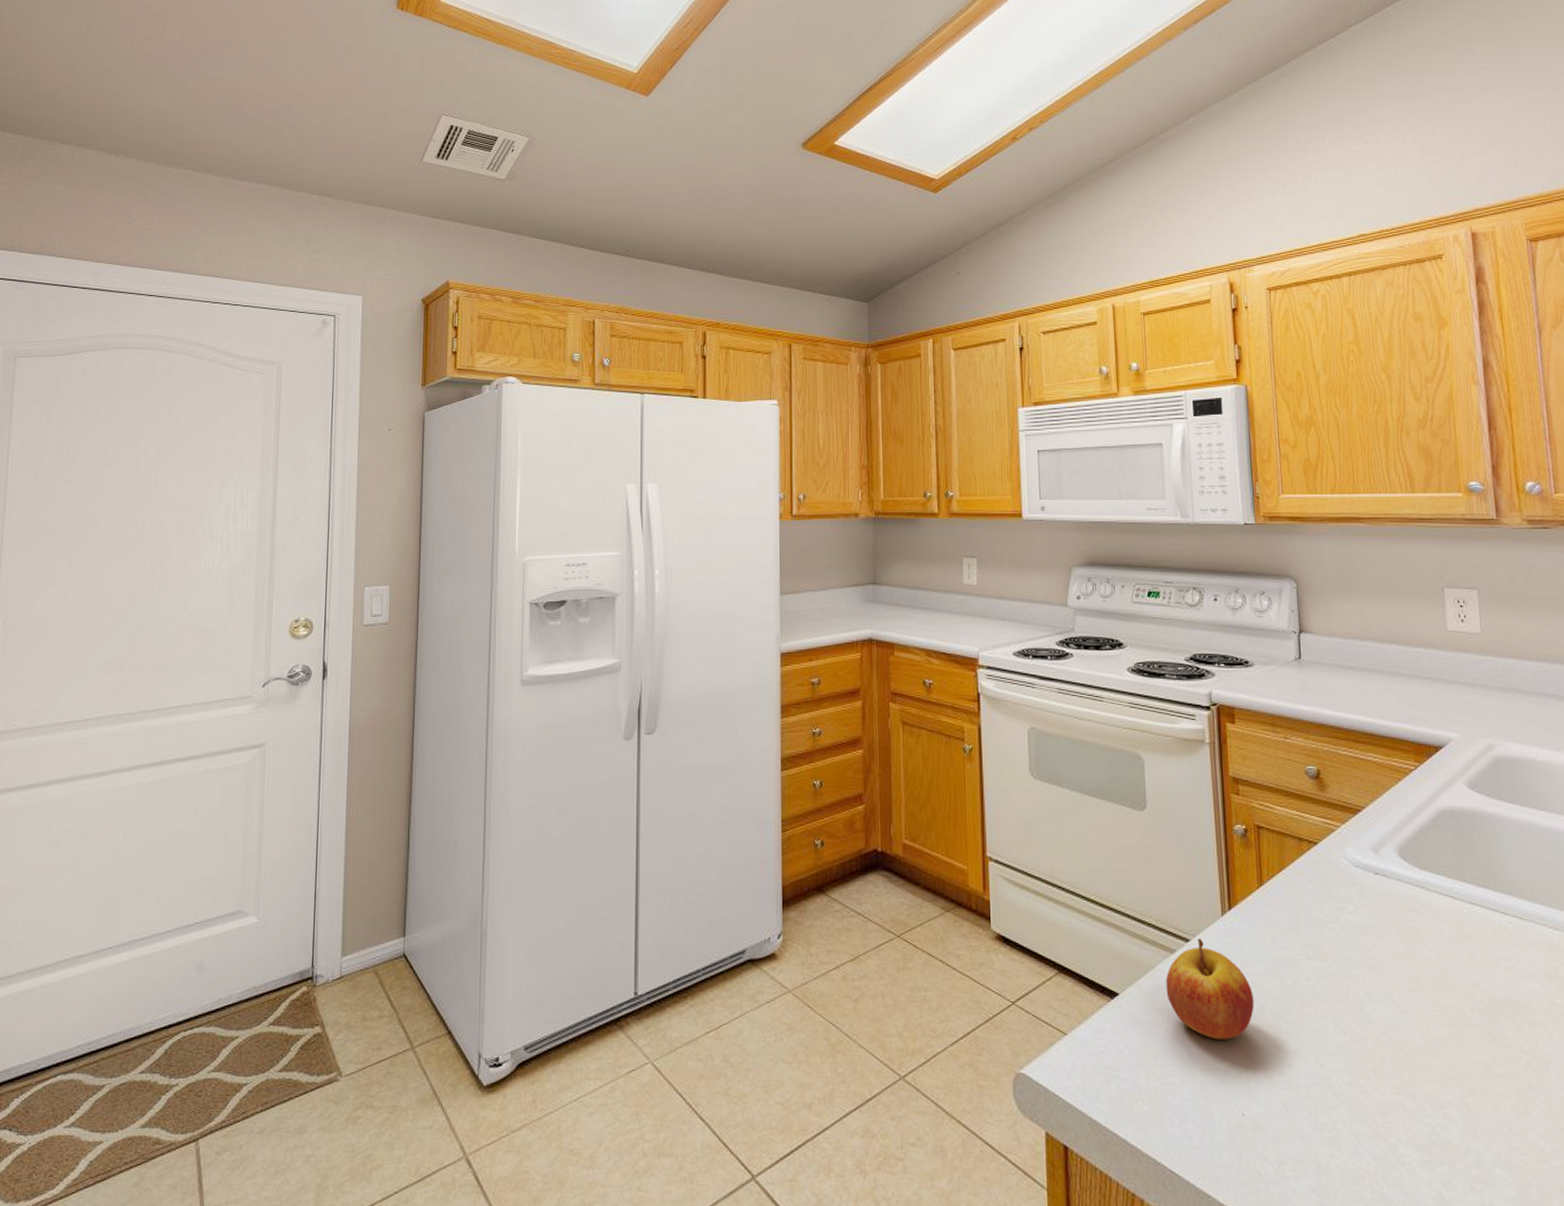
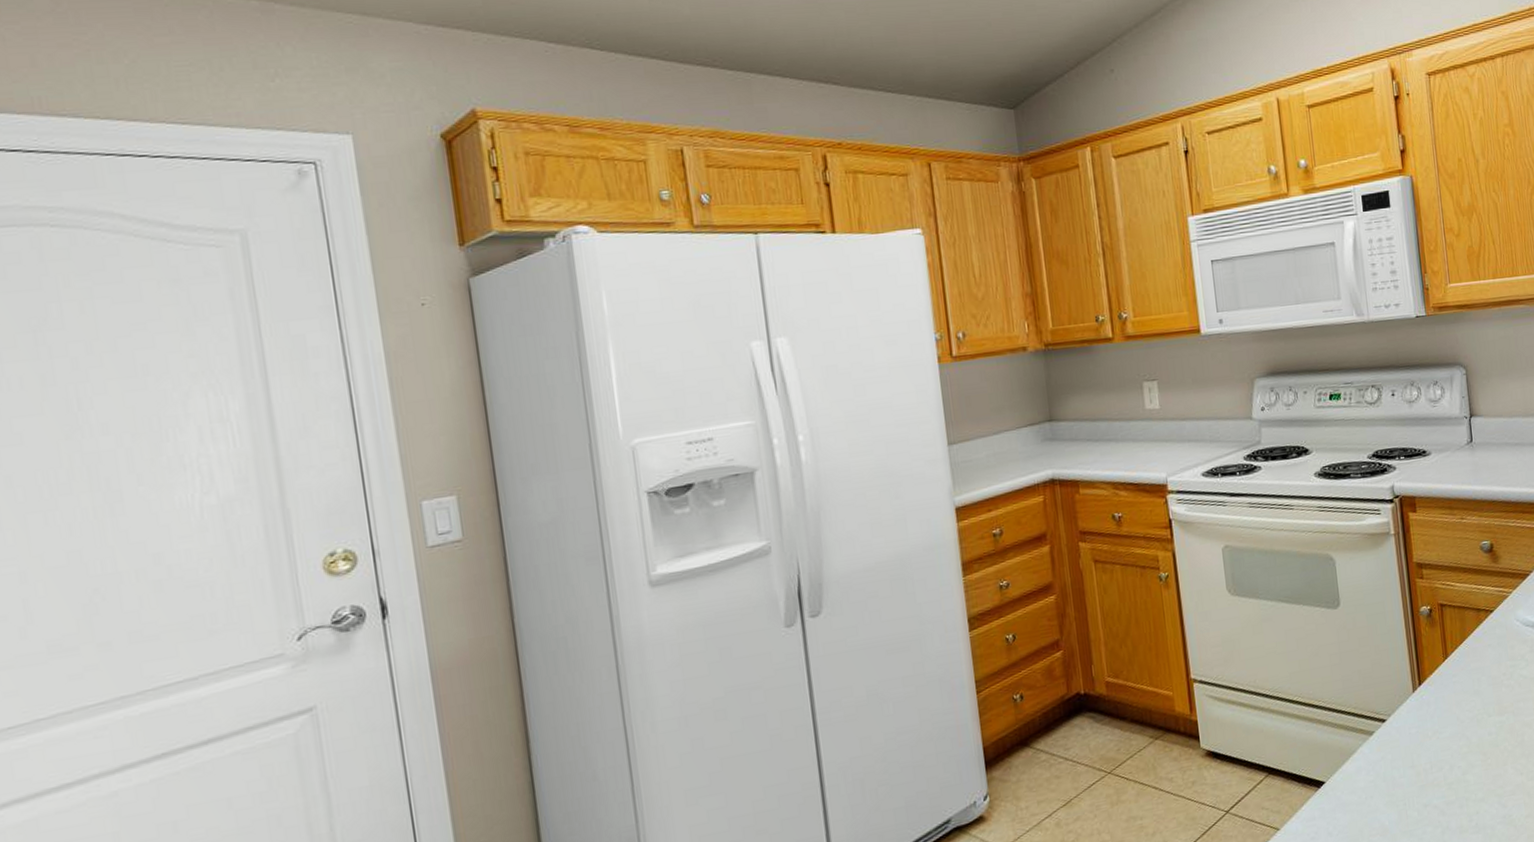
apple: present [1165,938,1254,1039] -> none [1366,716,1445,804]

